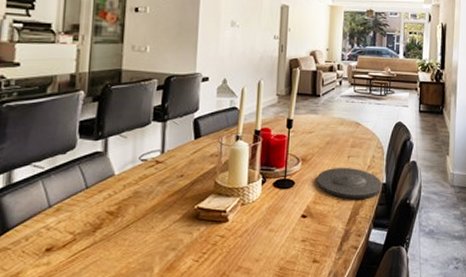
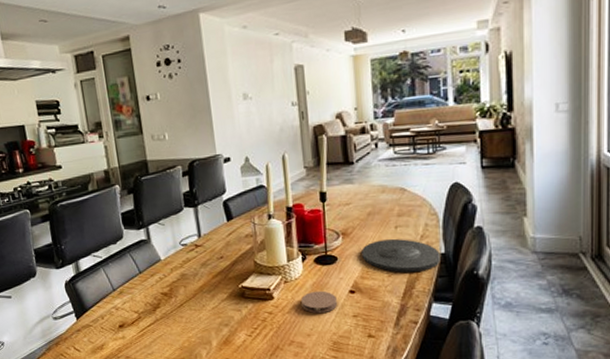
coaster: none [255,214,289,237] -> present [301,290,337,313]

